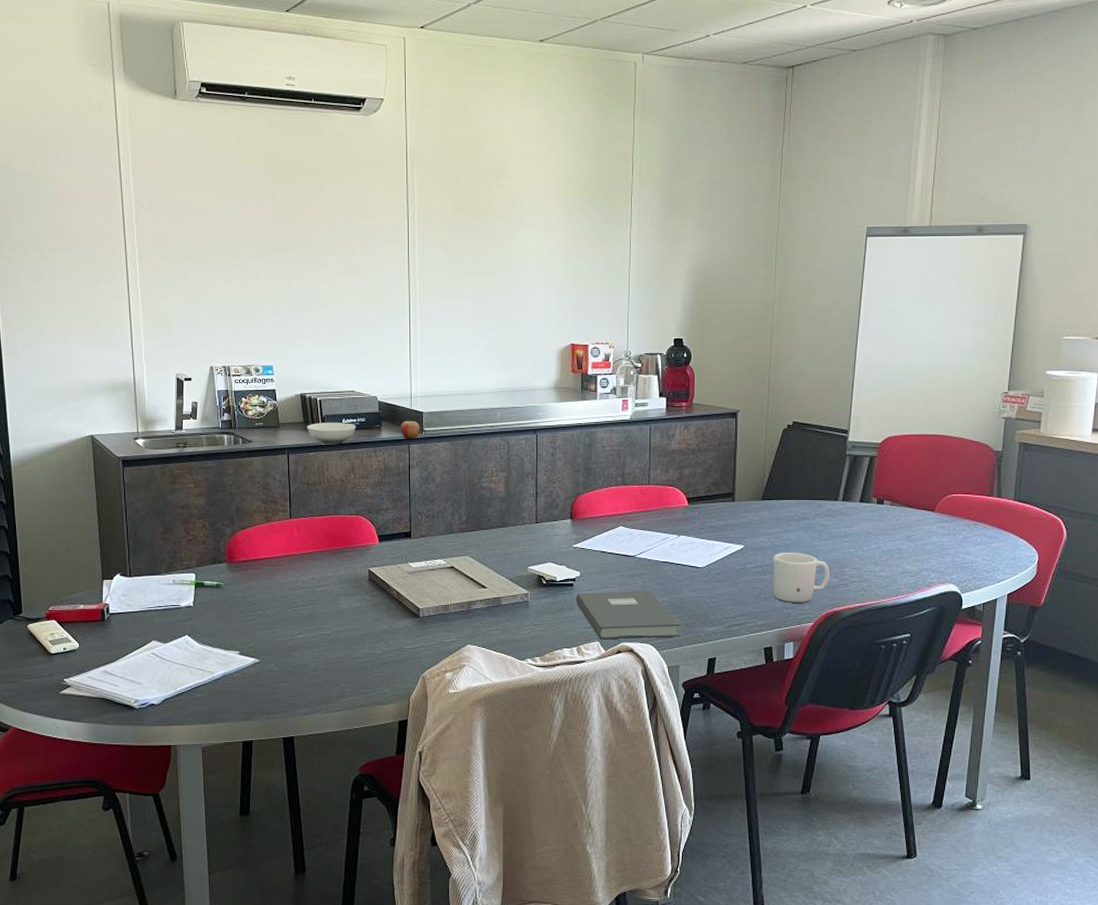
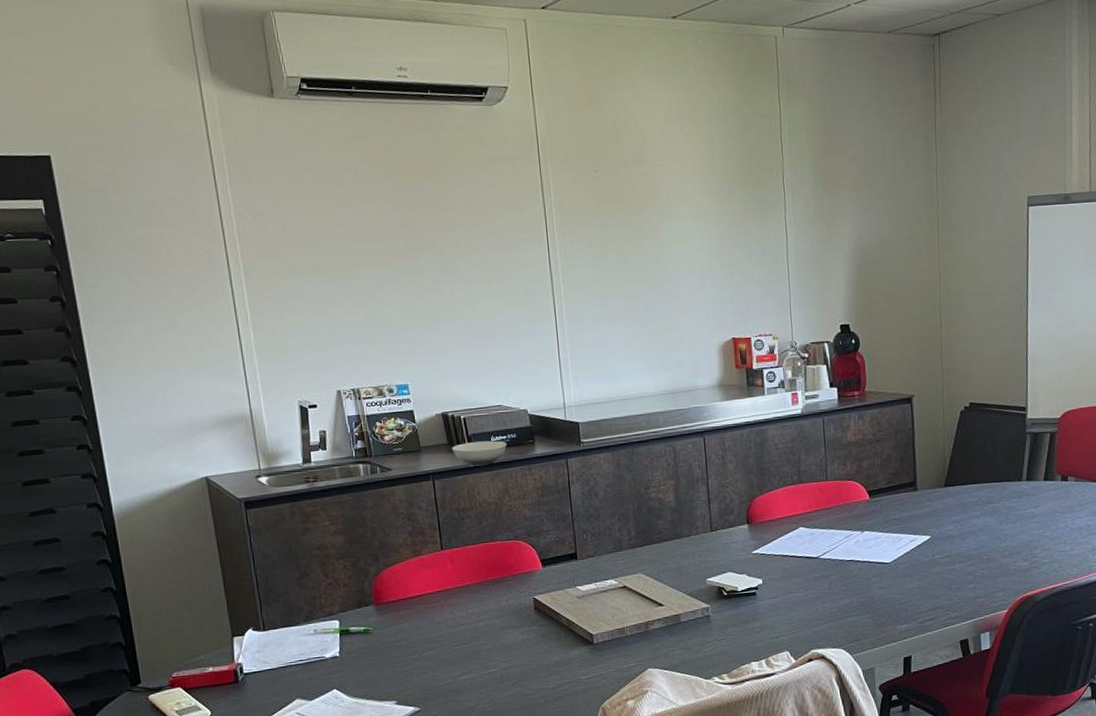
fruit: present [400,419,421,439] -> none [555,431,578,453]
book: present [575,591,680,640] -> none [759,593,873,649]
mug: present [773,553,829,603] -> none [961,538,1020,592]

